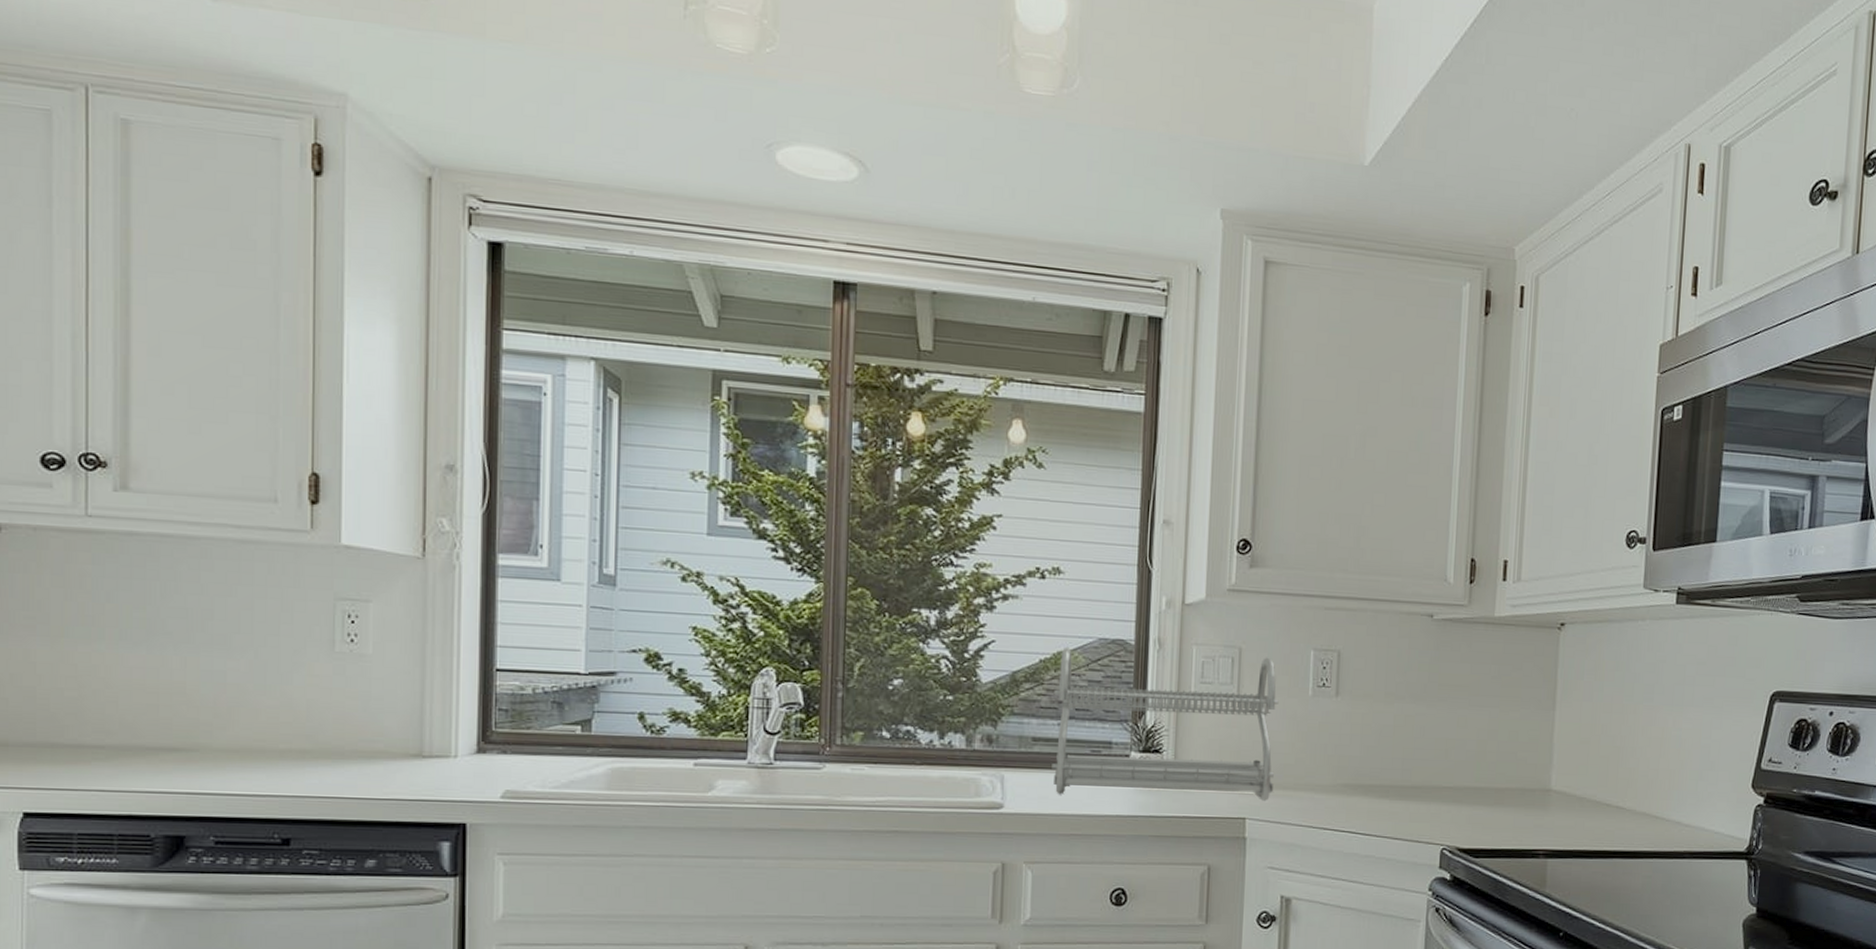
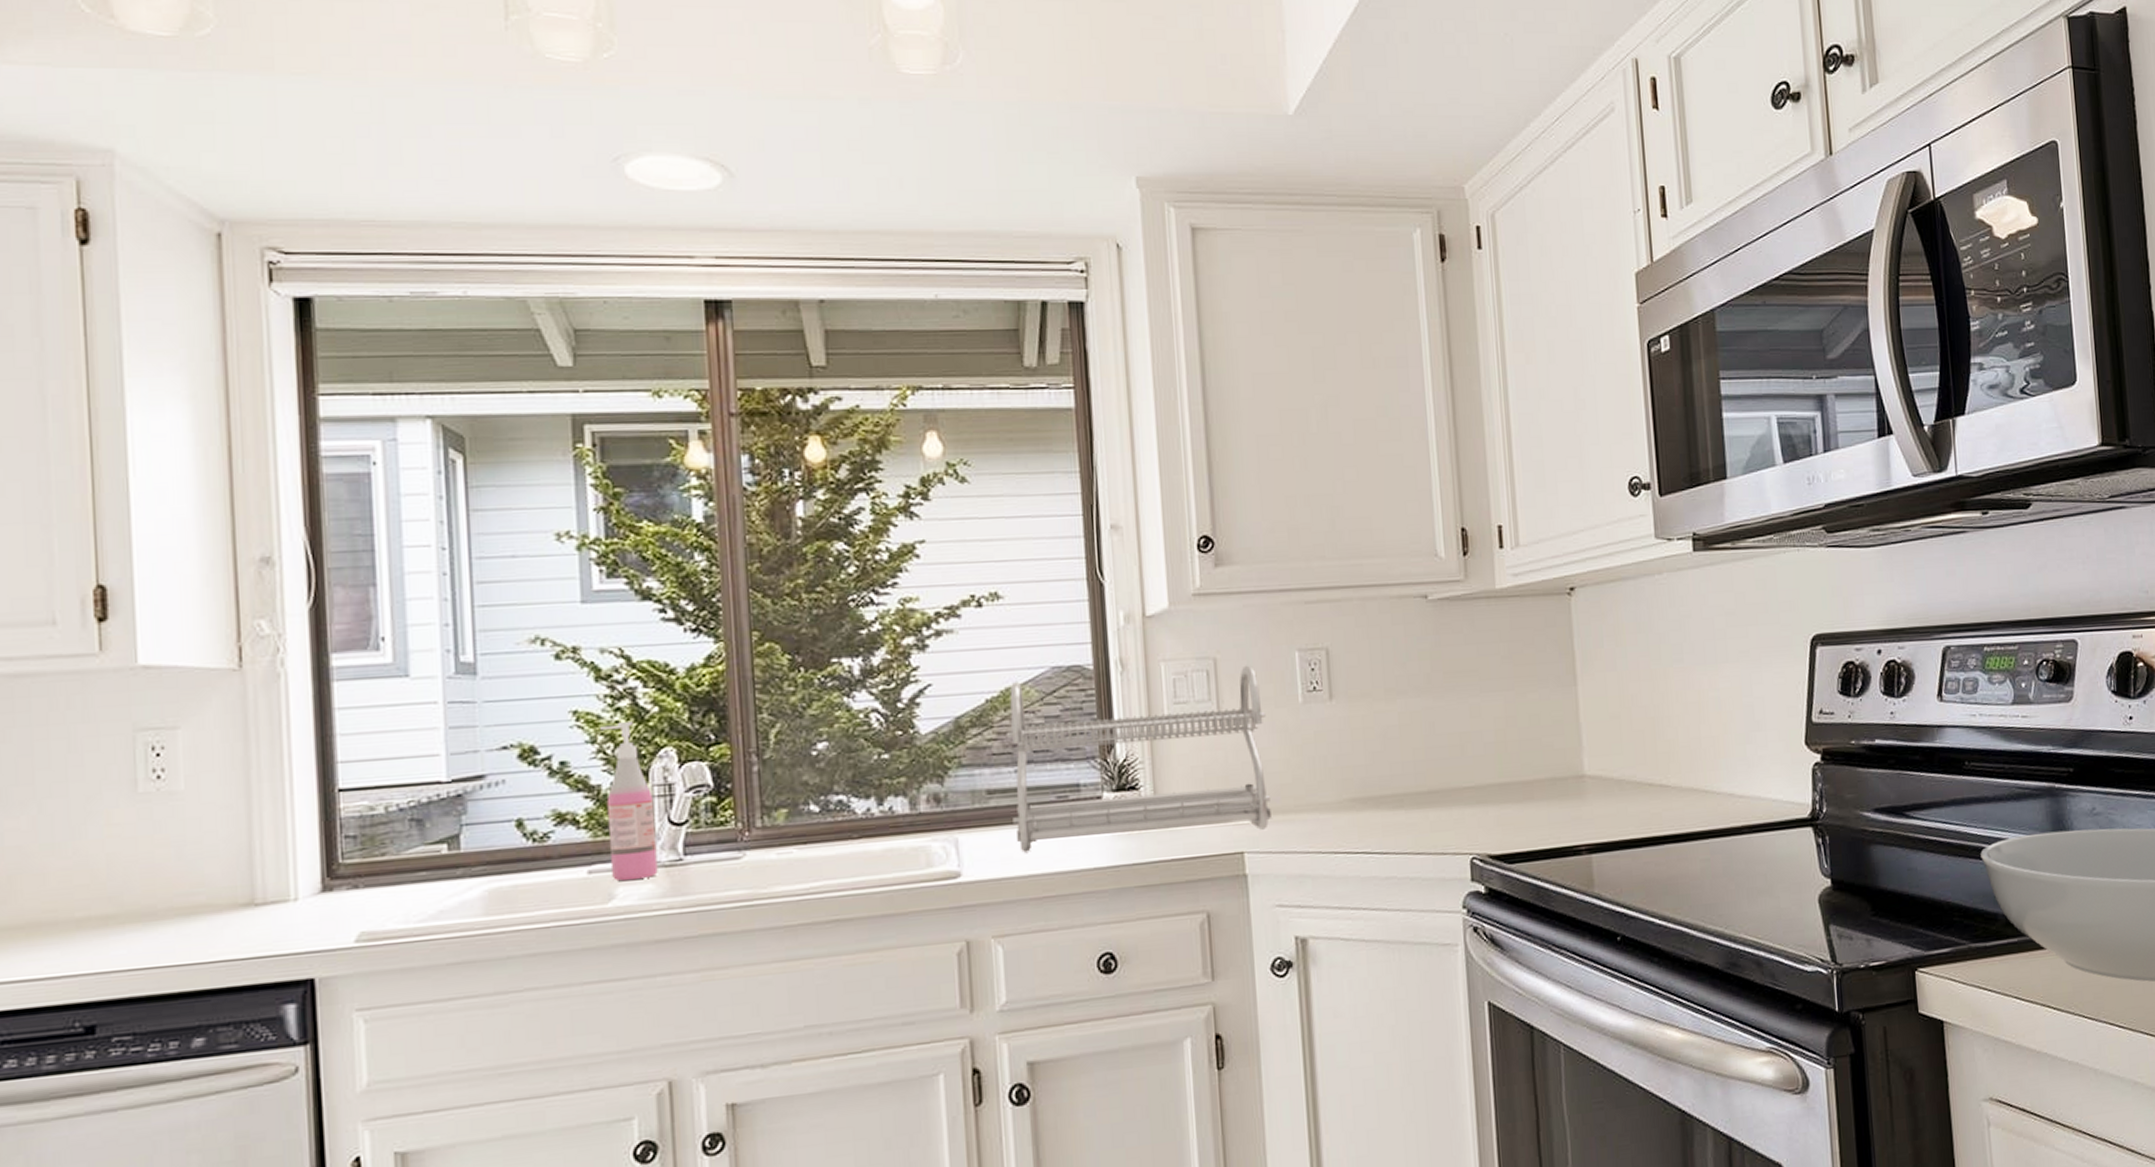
soap dispenser: none [713,641,753,776] -> present [600,722,658,882]

